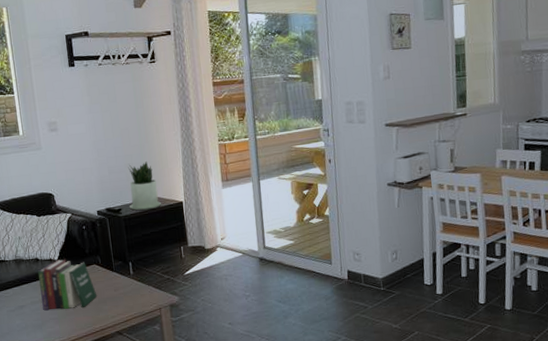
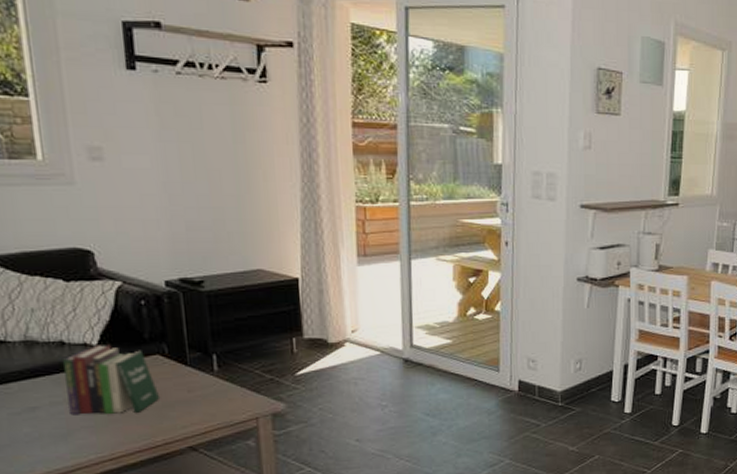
planter: present [128,161,162,211] -> none [217,219,267,286]

